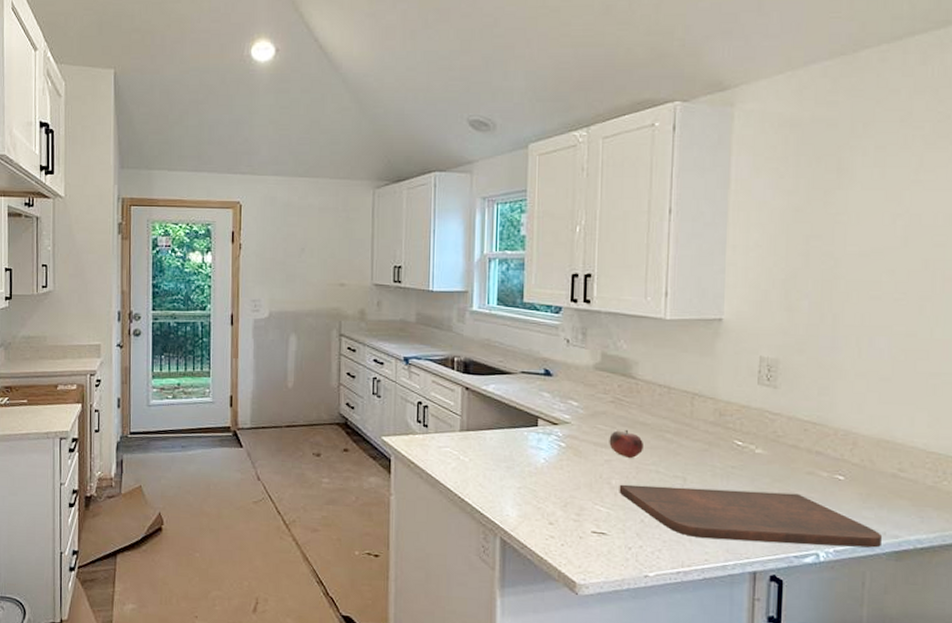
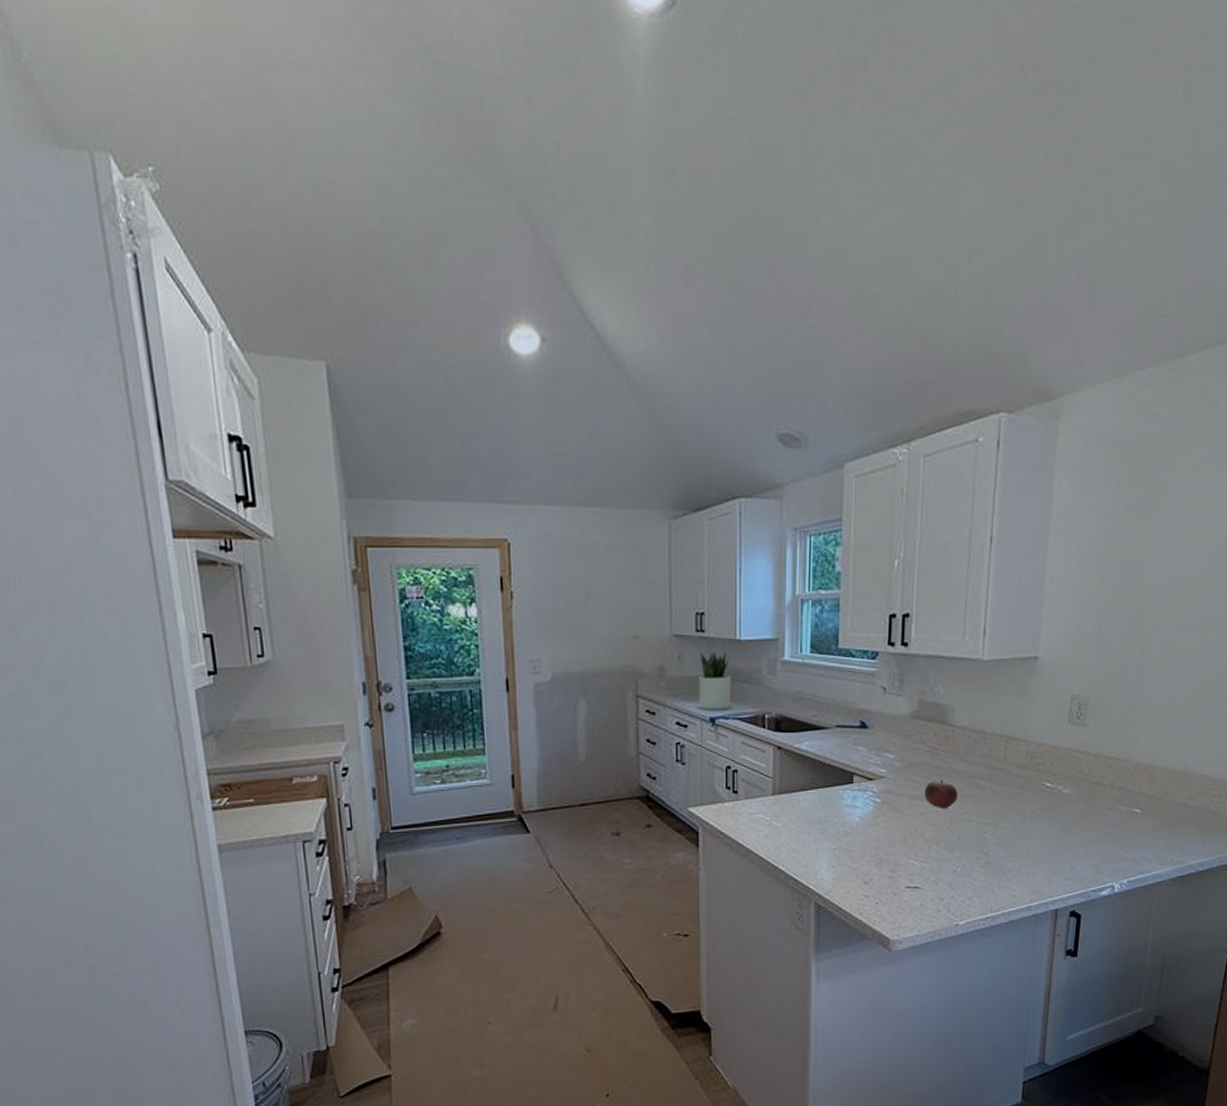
planter: none [391,299,427,352] -> present [695,651,735,711]
cutting board: present [619,484,883,548] -> none [933,830,1170,882]

